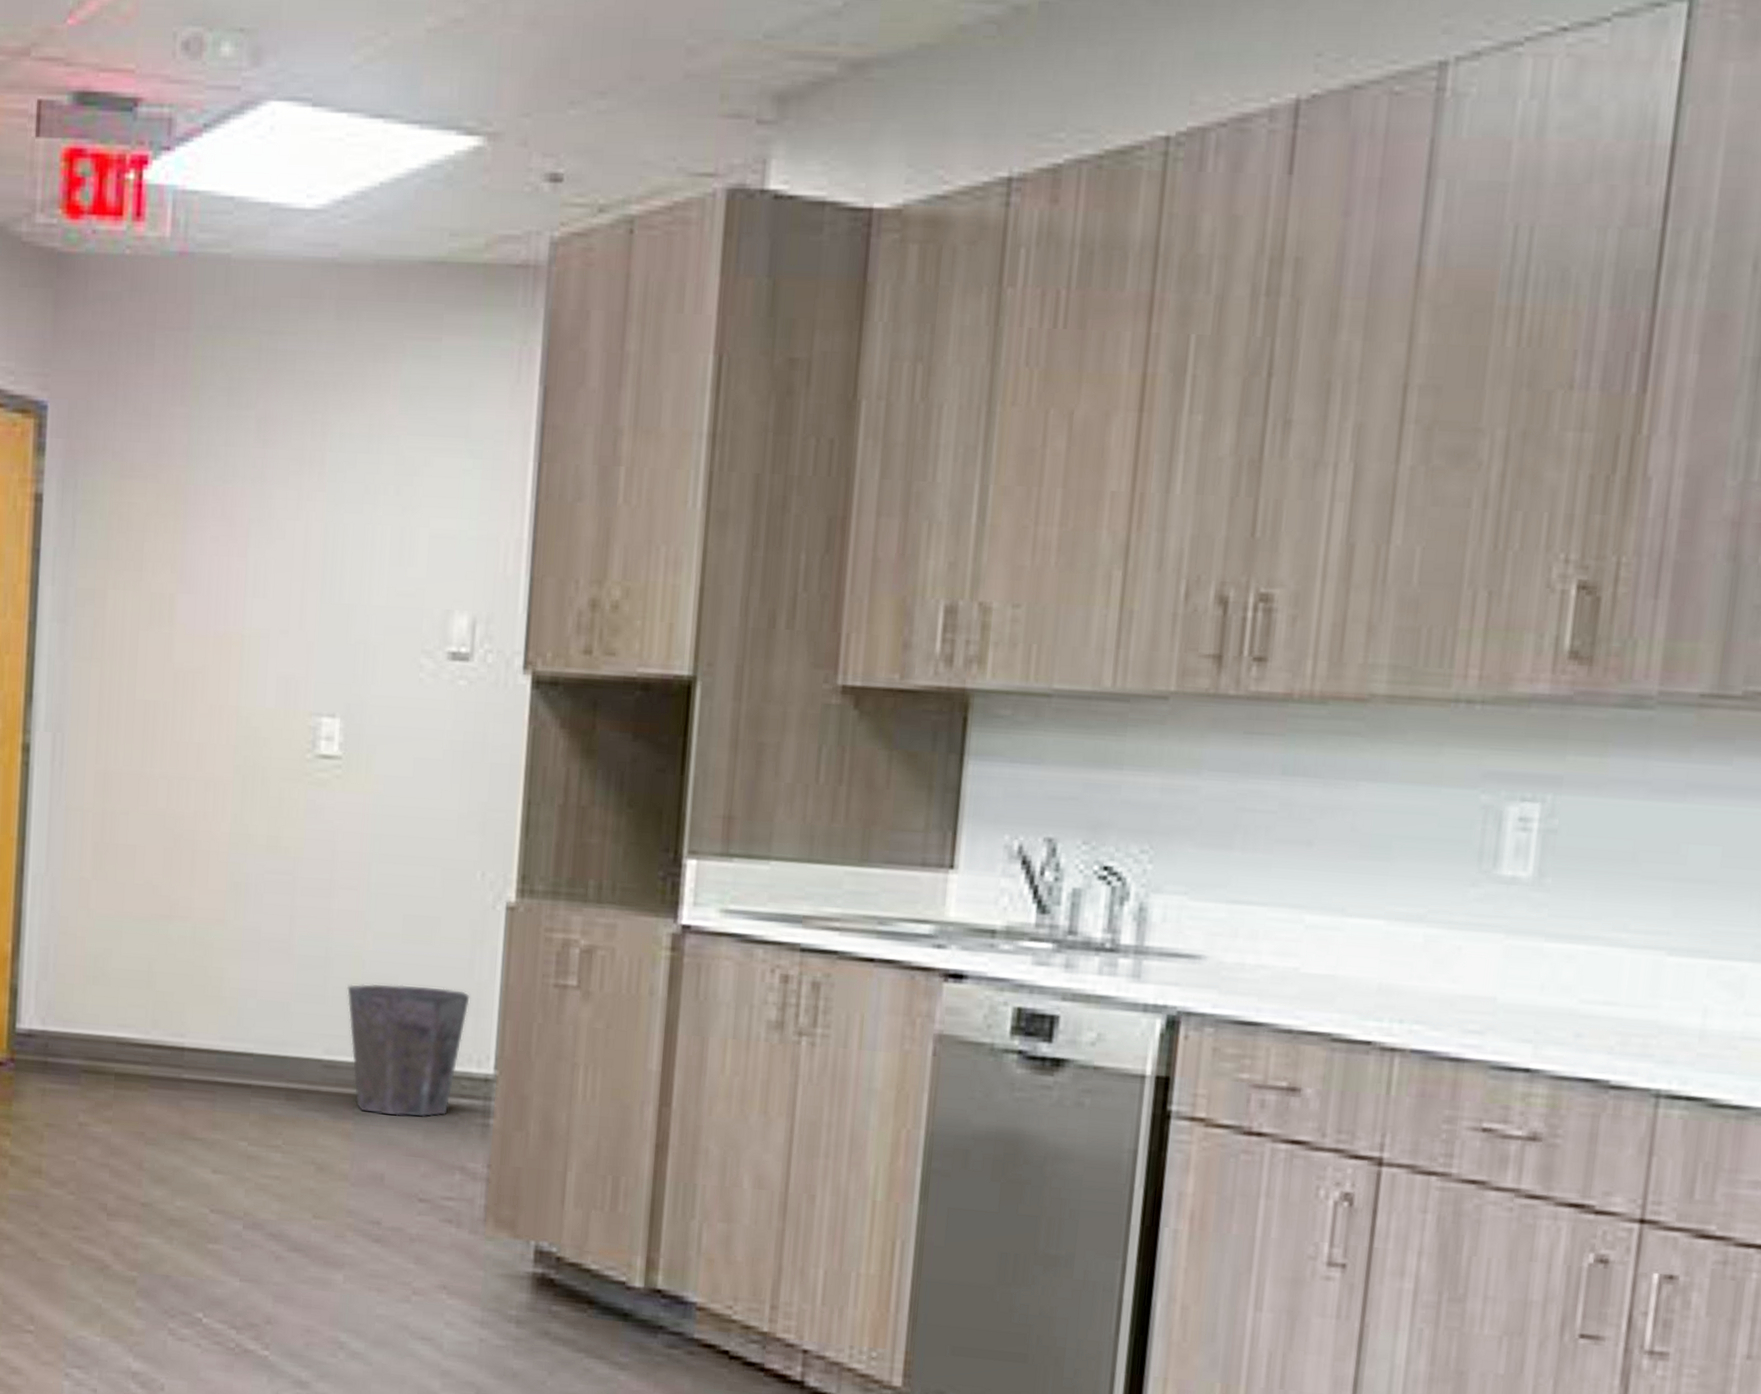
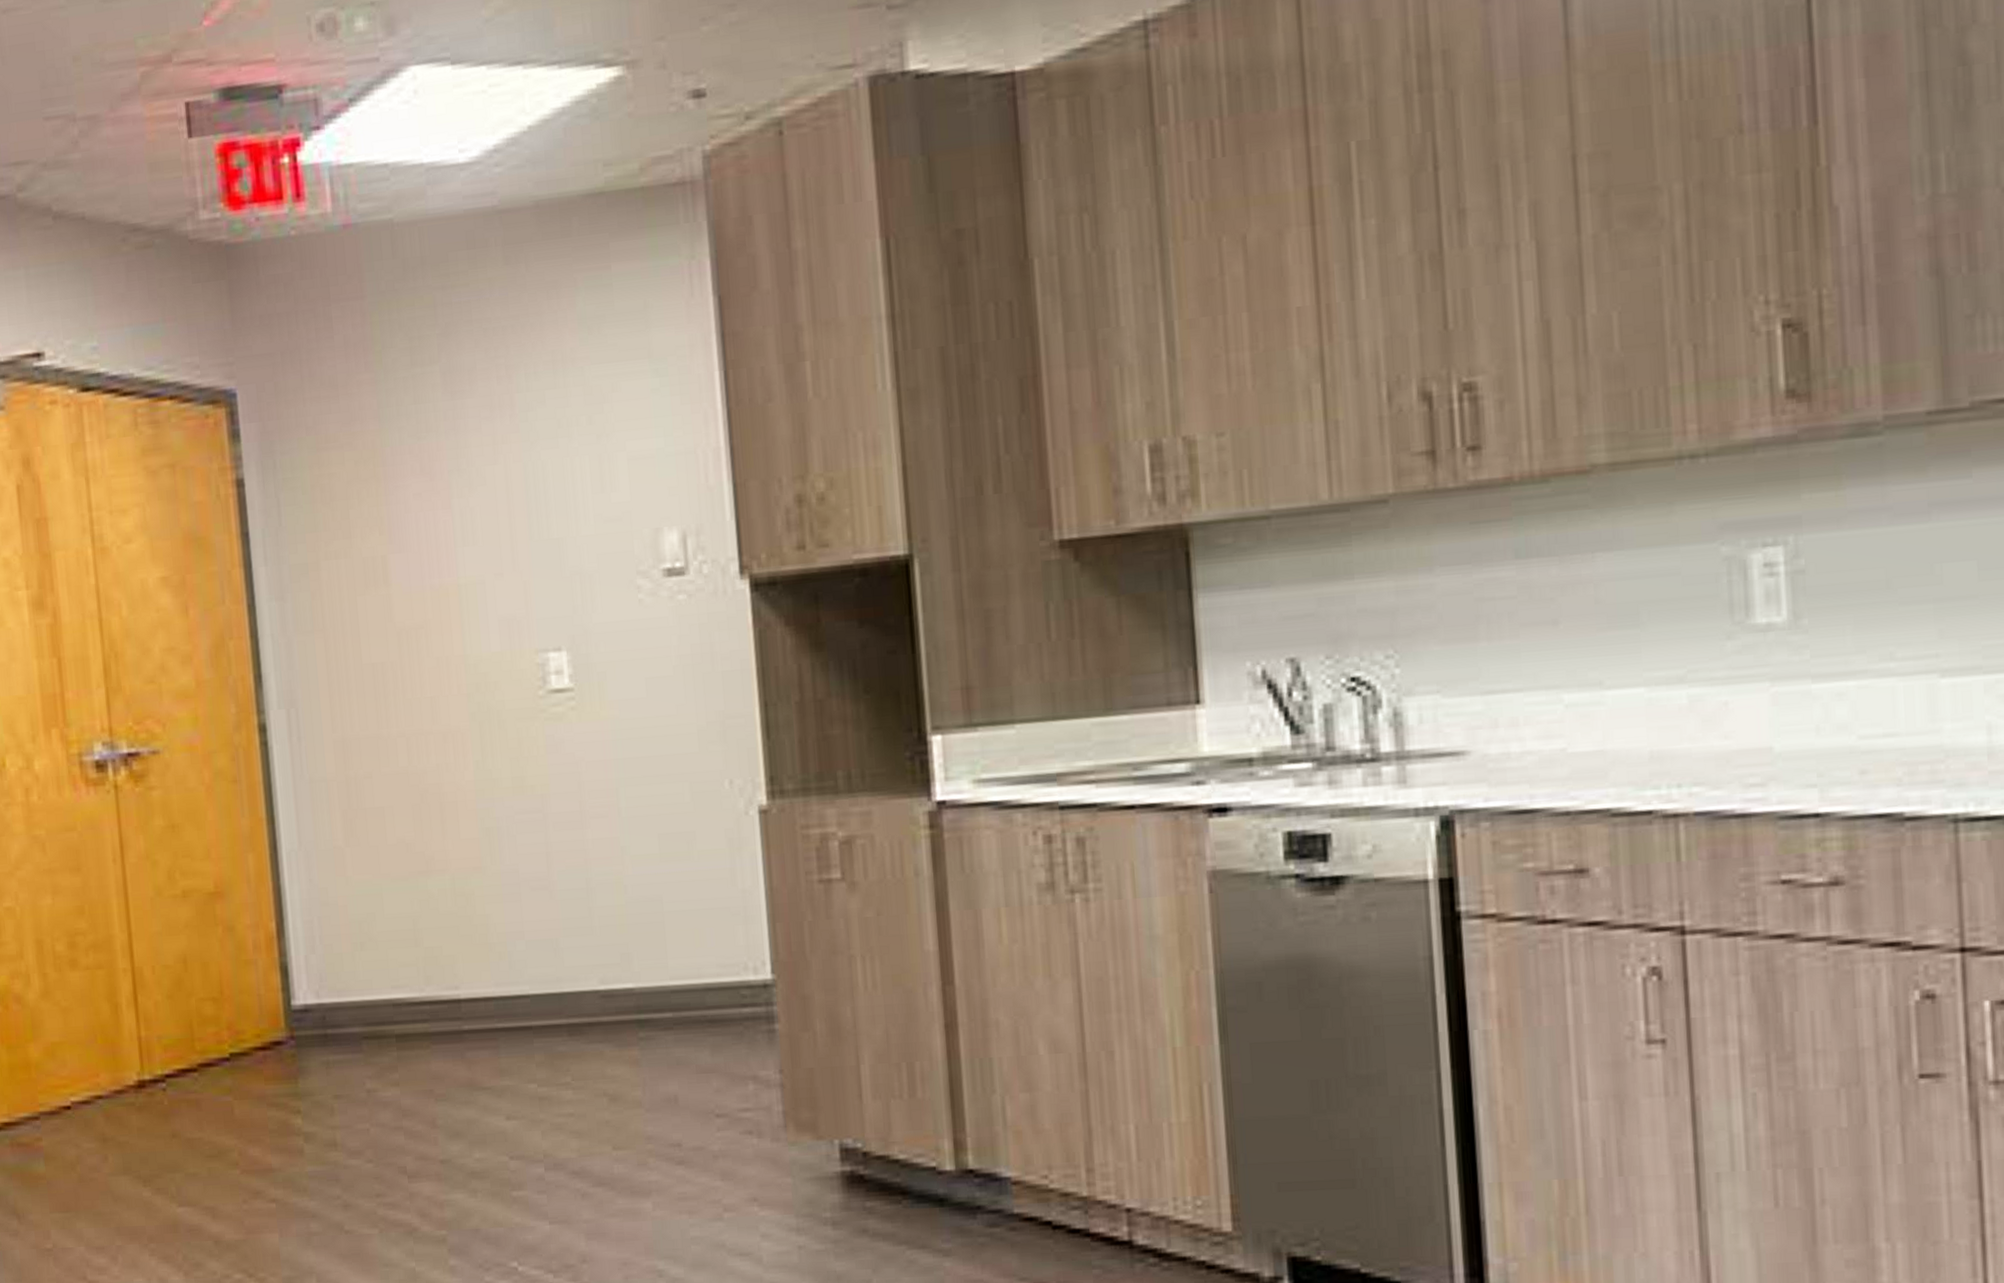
waste bin: present [346,983,470,1117] -> none [612,900,737,1036]

